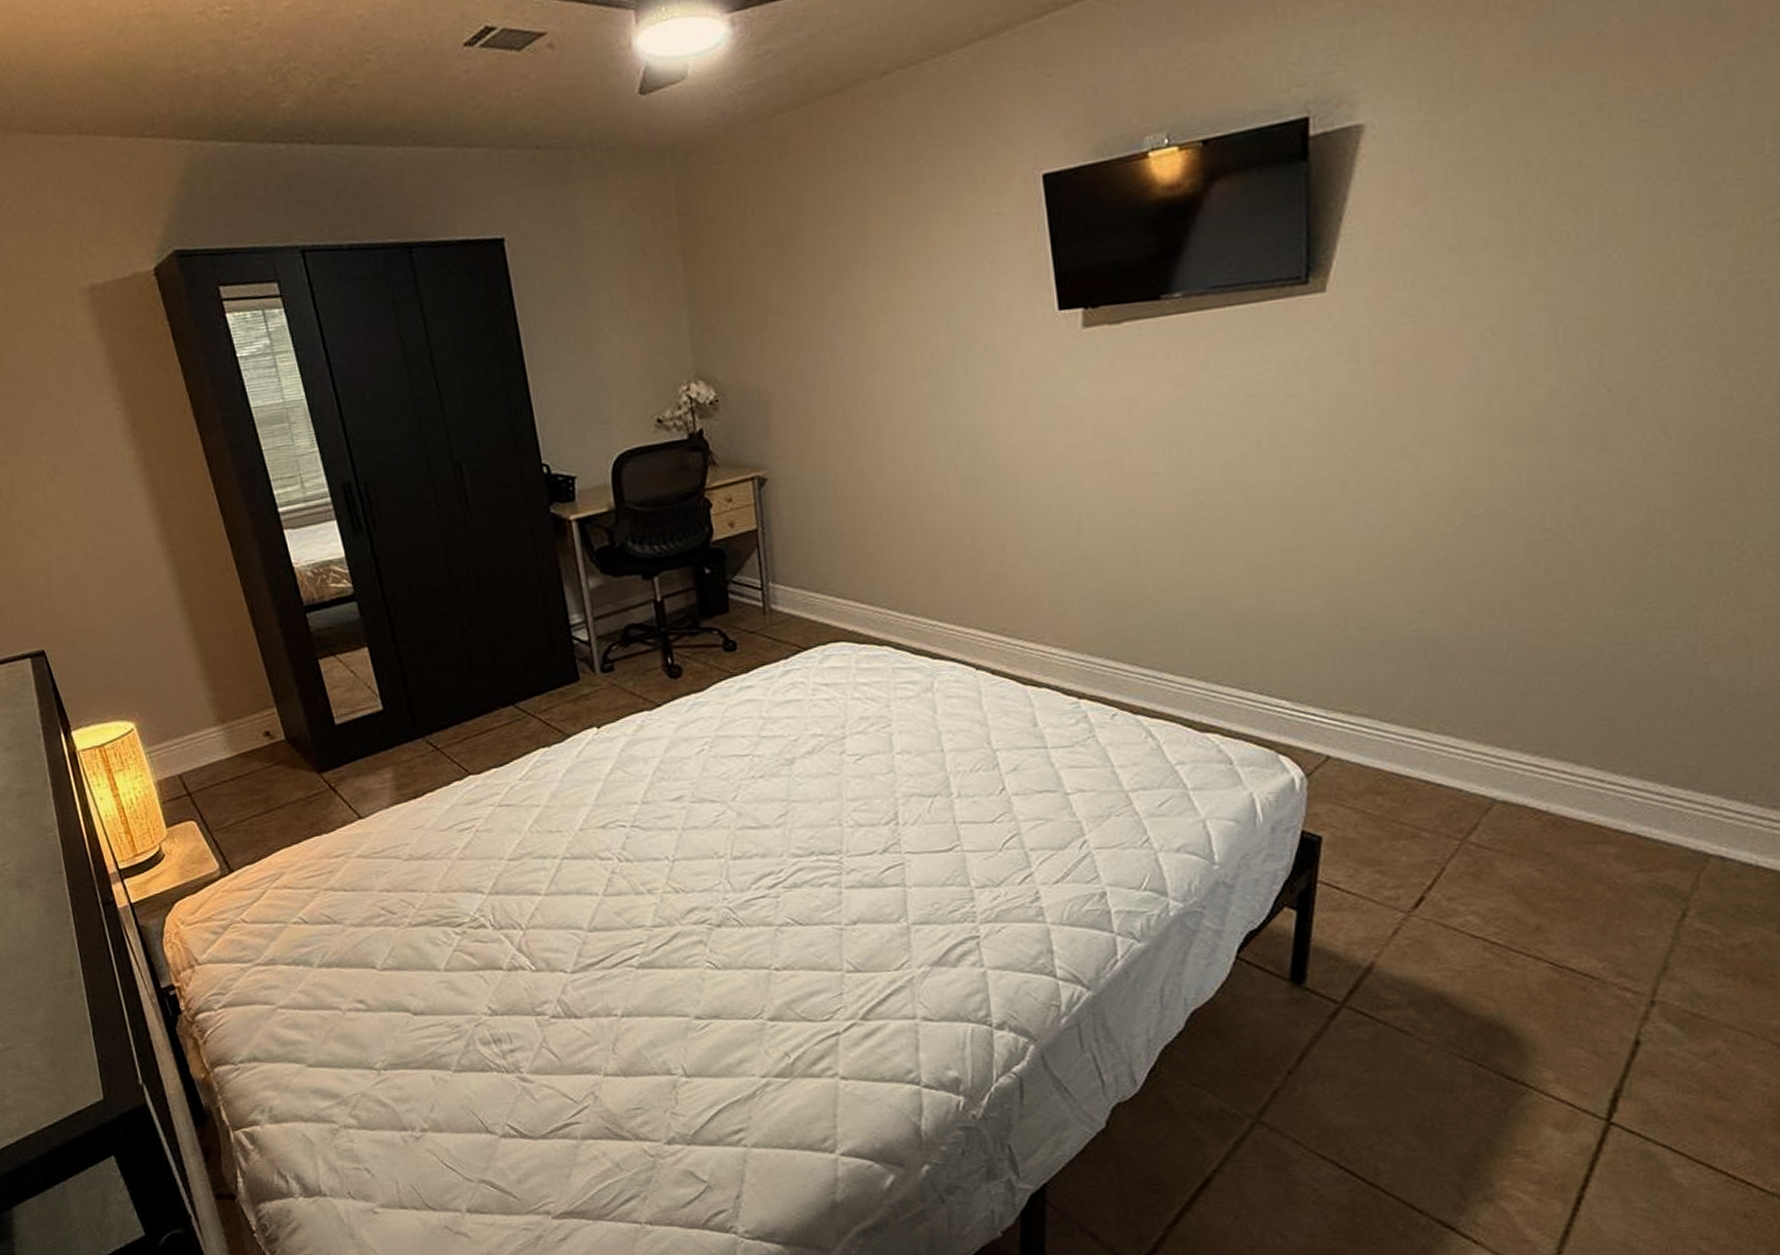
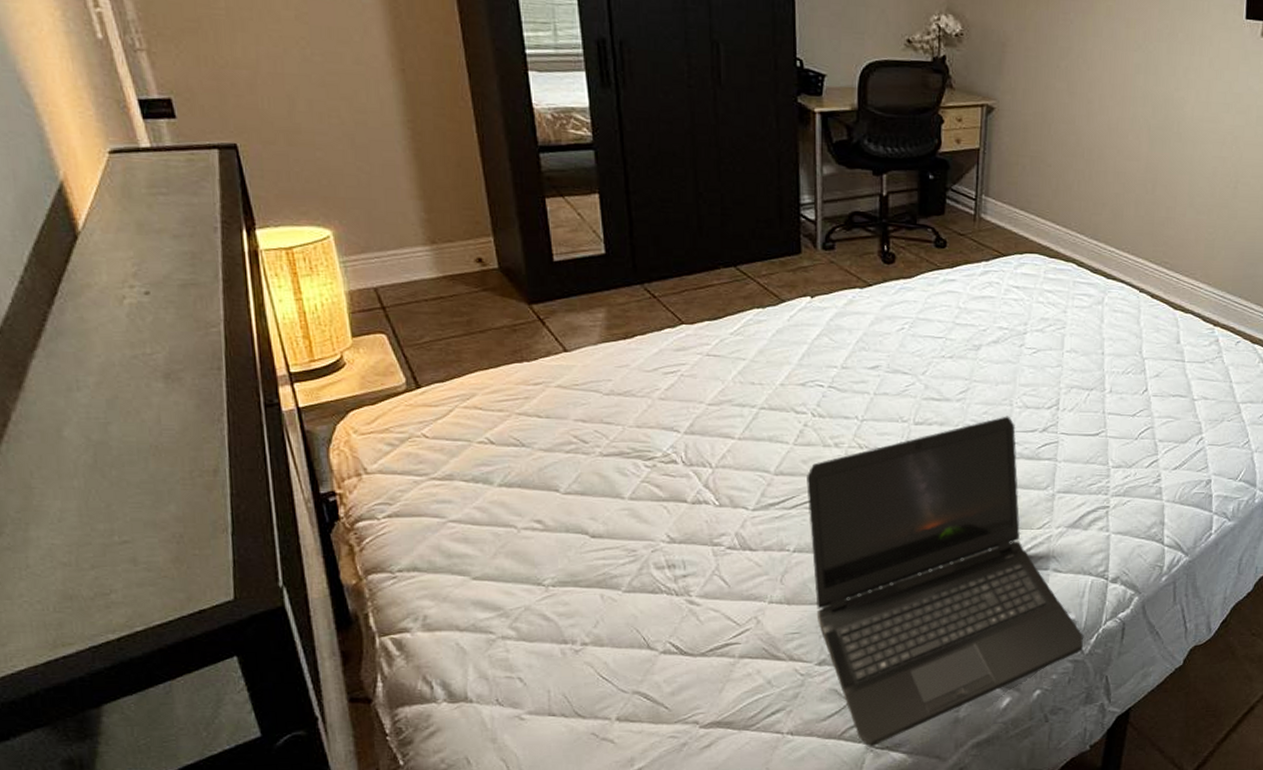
laptop computer: none [623,838,975,1237] -> present [806,416,1084,747]

